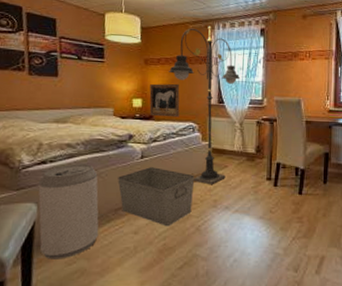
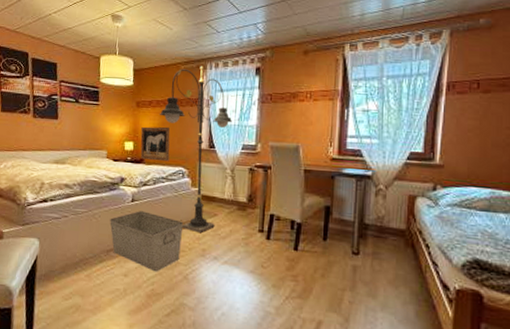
beverage can: present [38,164,99,259] -> none [40,204,92,294]

